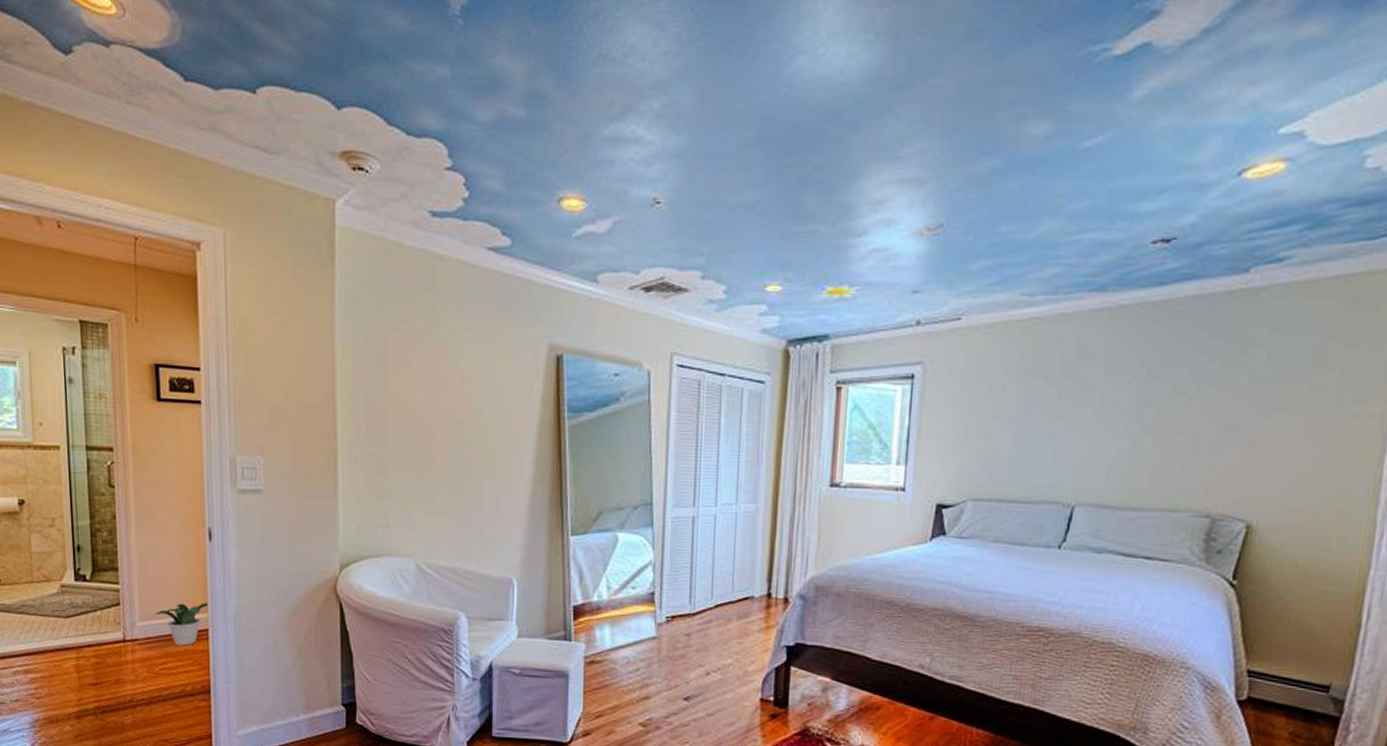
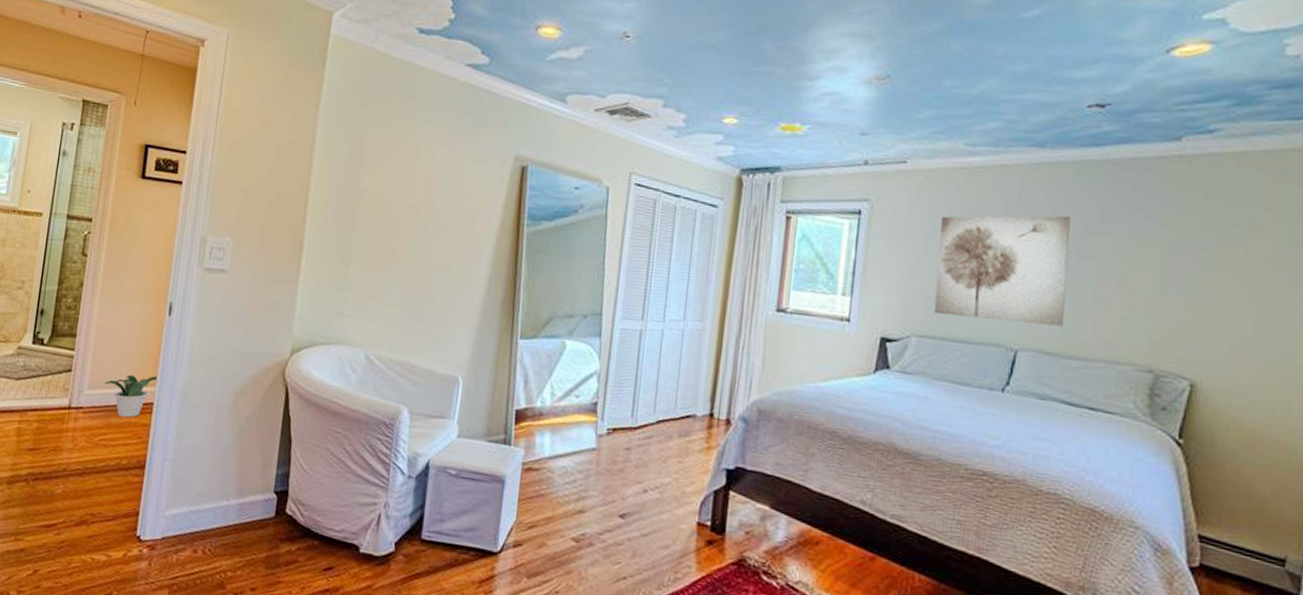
wall art: none [989,363,1131,478] -> present [933,215,1071,327]

